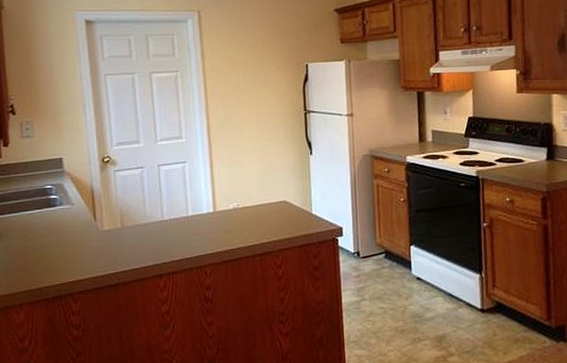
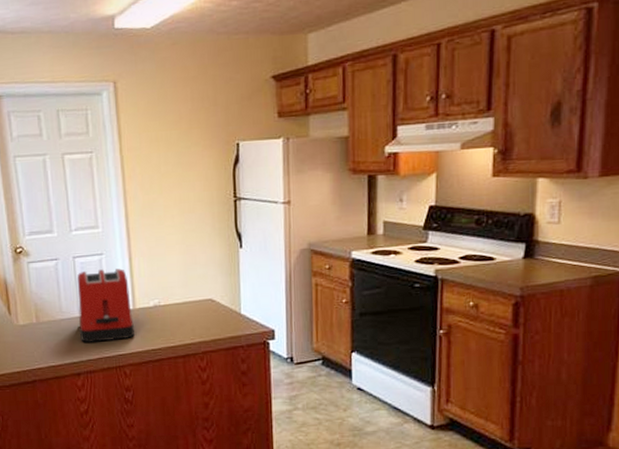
toaster: none [161,175,216,245] -> present [77,268,135,343]

